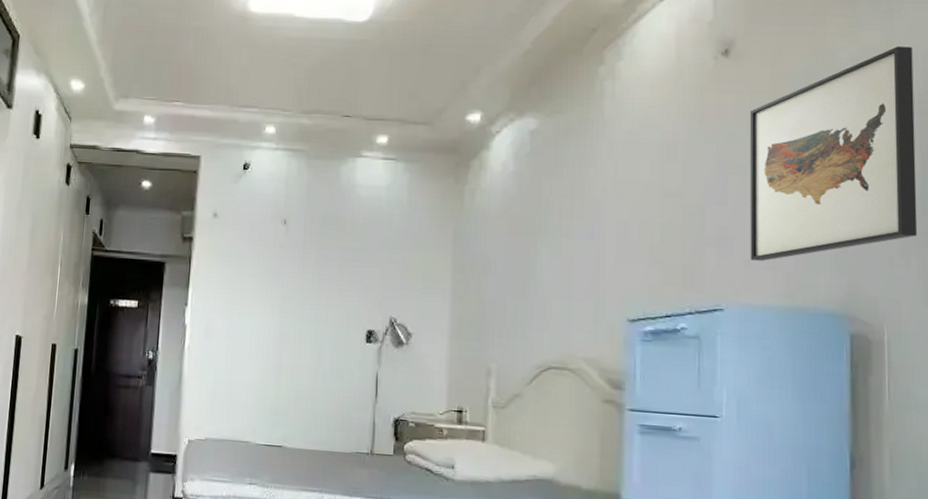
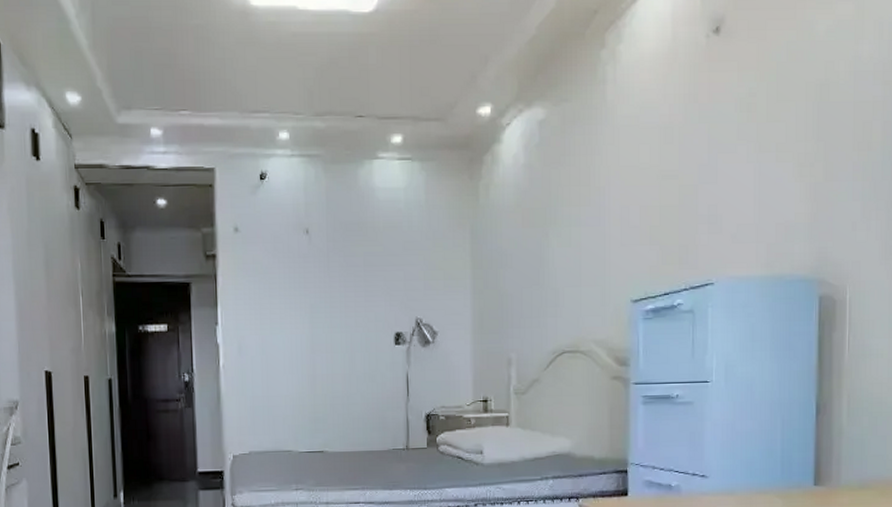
wall art: present [749,46,918,261] -> none [737,17,880,235]

